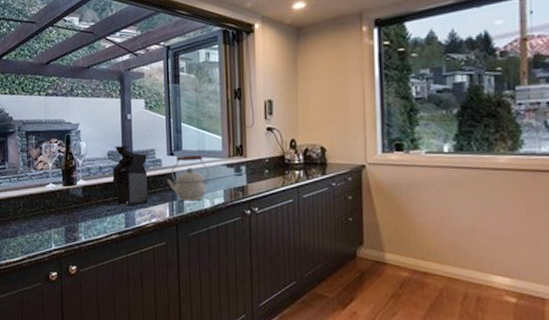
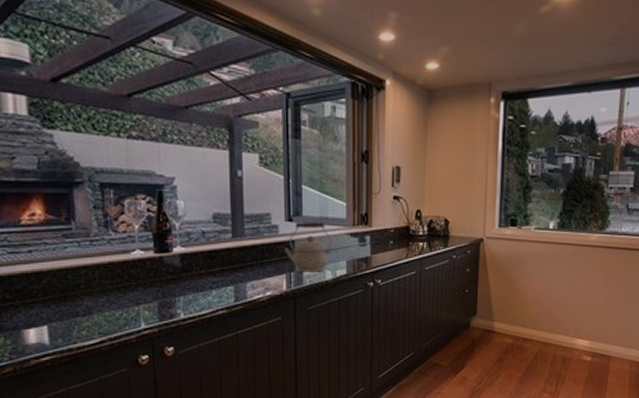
coffee maker: present [112,146,149,206] -> none [218,208,263,278]

